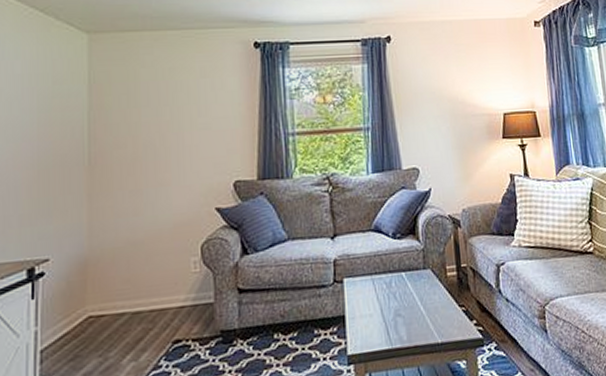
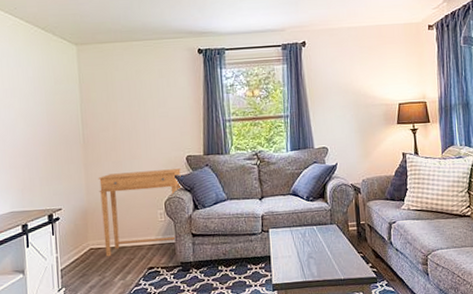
side table: none [107,198,227,328] -> present [98,168,182,257]

